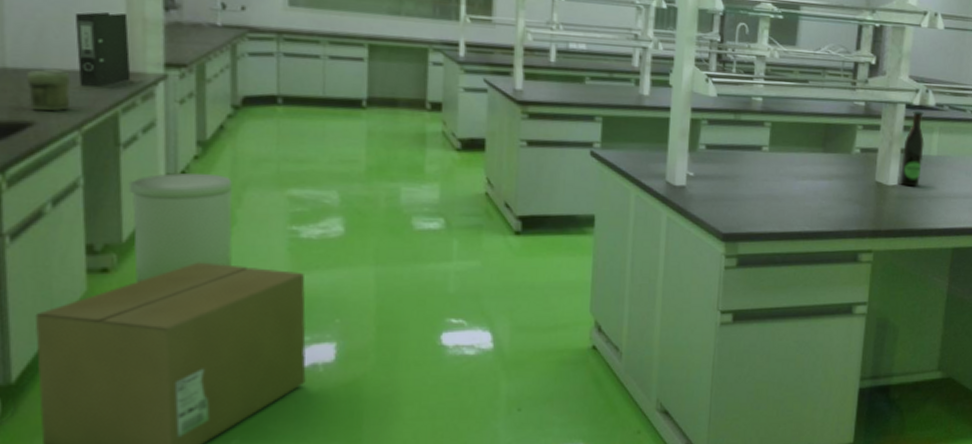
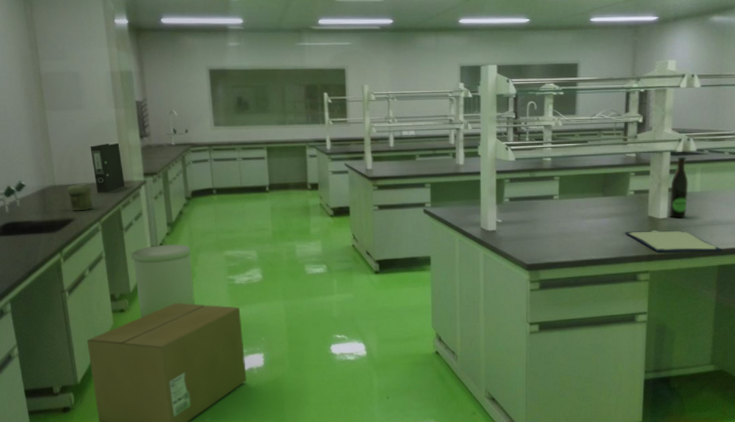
notepad: none [846,198,959,230] -> present [625,229,723,253]

